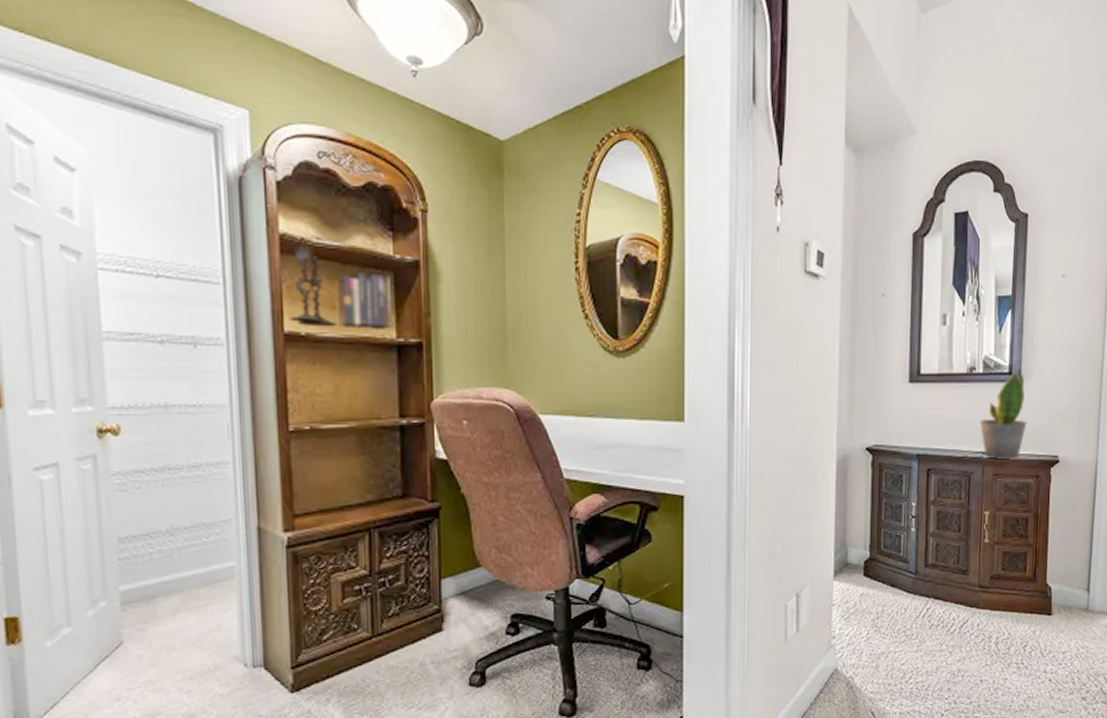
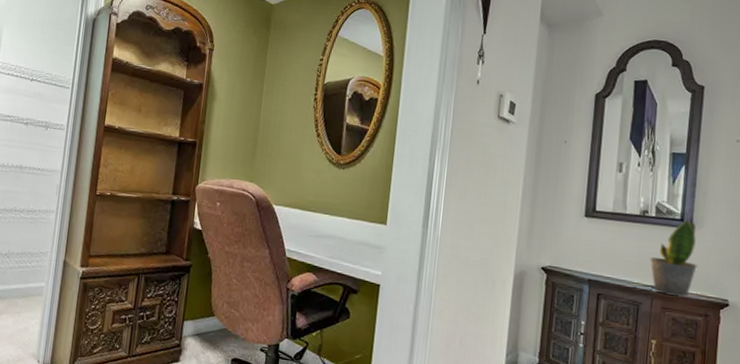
candlestick: present [289,236,337,327] -> none [109,61,141,125]
books: present [336,273,392,329] -> none [140,89,181,130]

